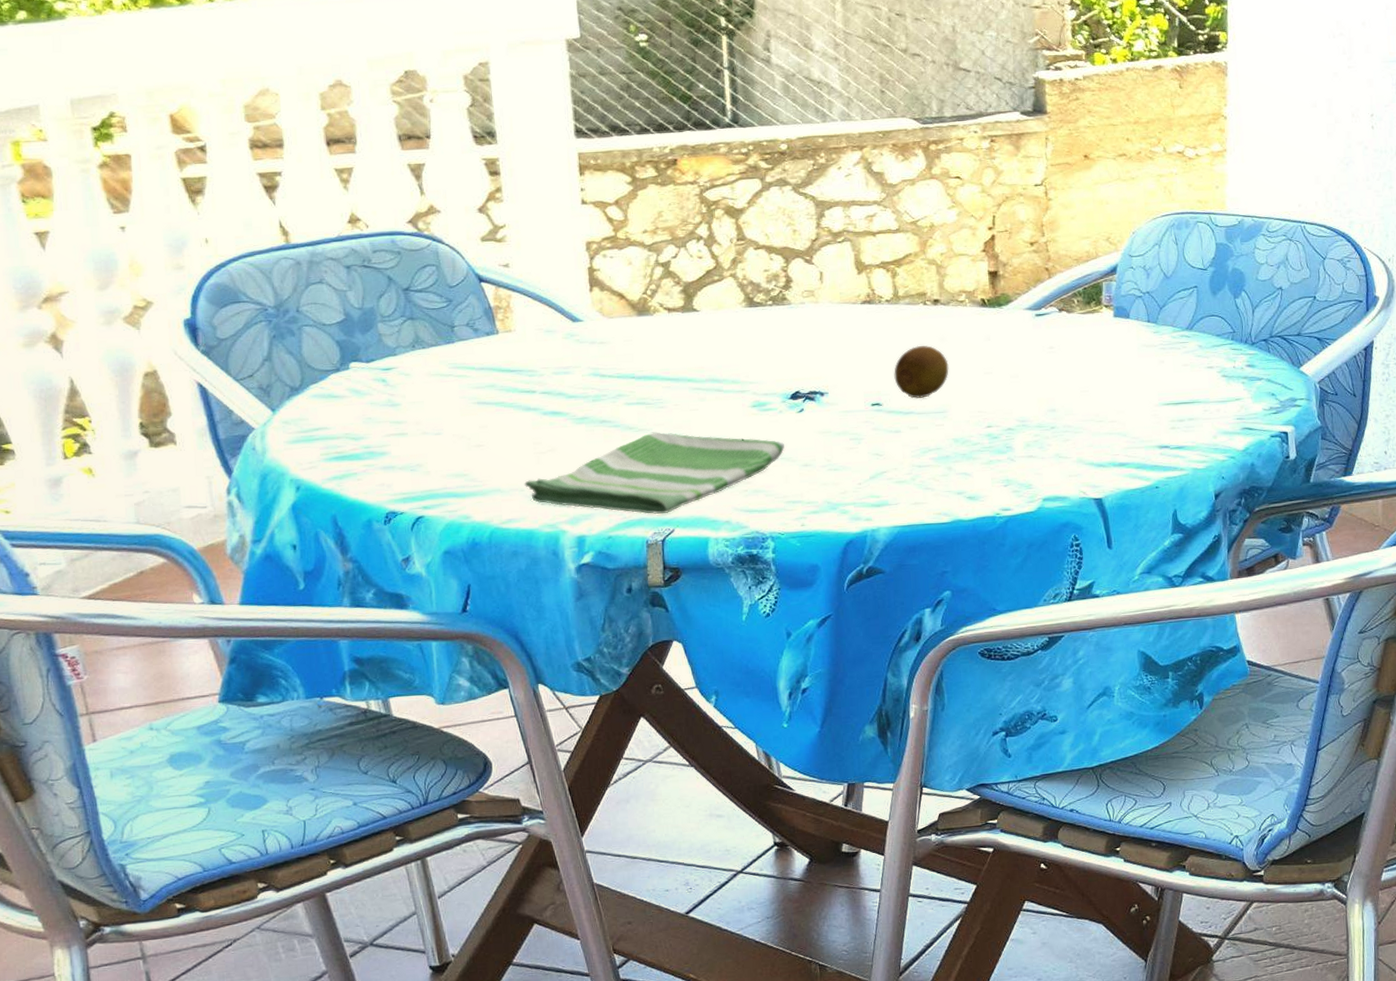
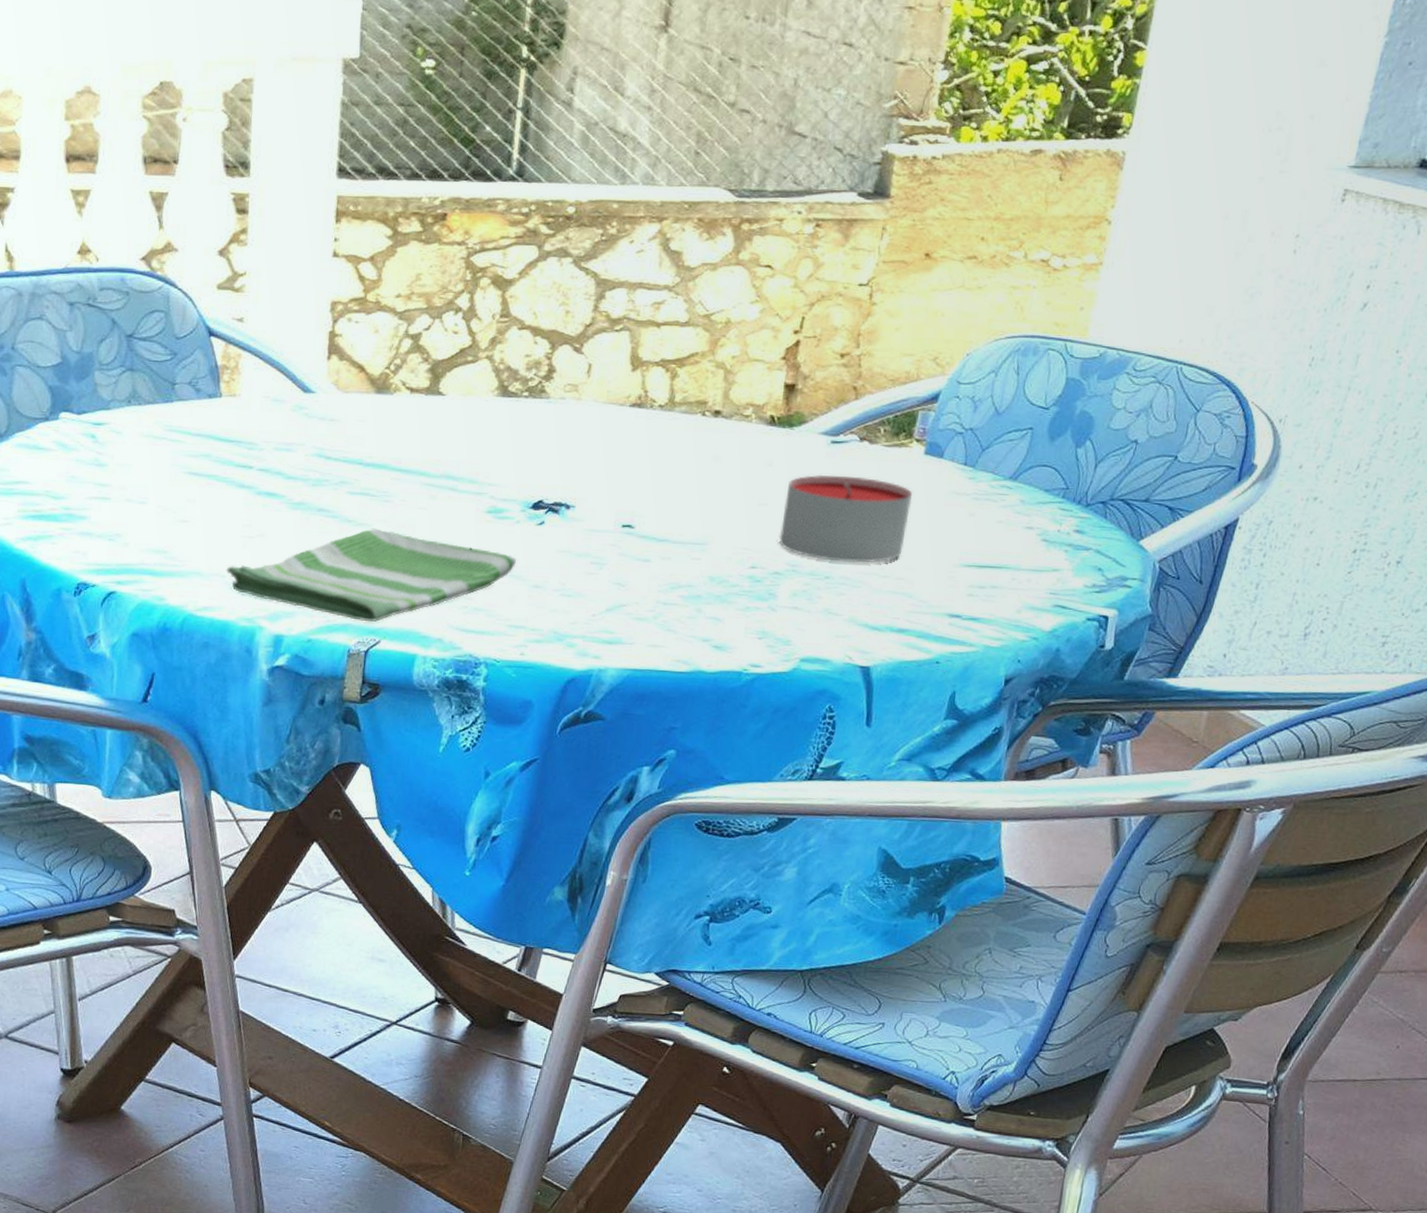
fruit: present [894,345,949,399] -> none [653,462,719,525]
candle: none [1006,341,1111,414] -> present [779,474,912,564]

